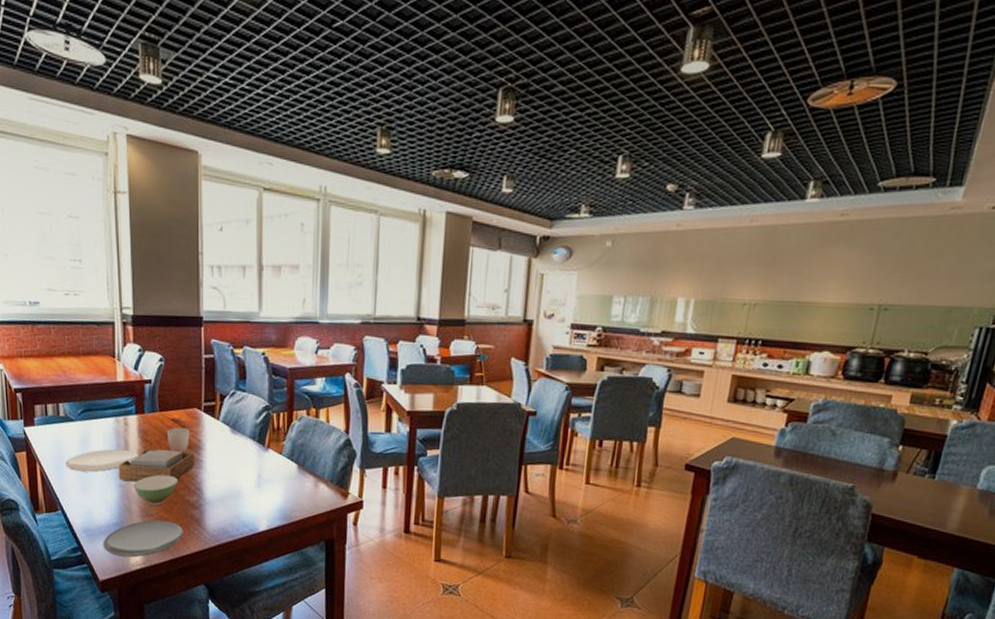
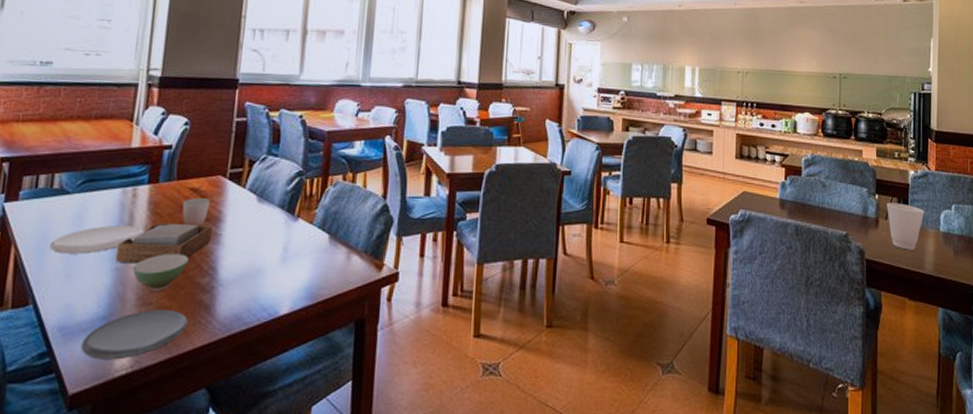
cup: none [909,455,961,508] -> present [887,202,925,250]

